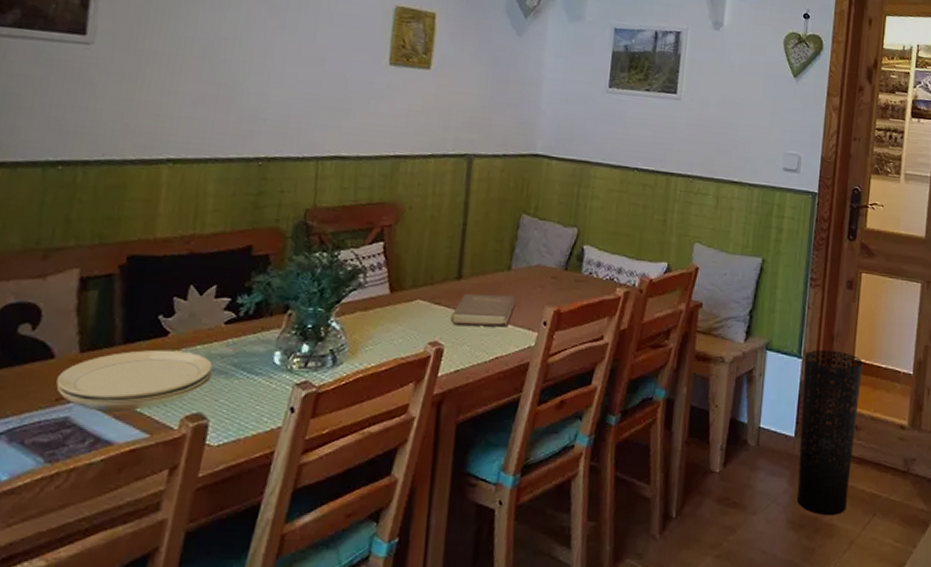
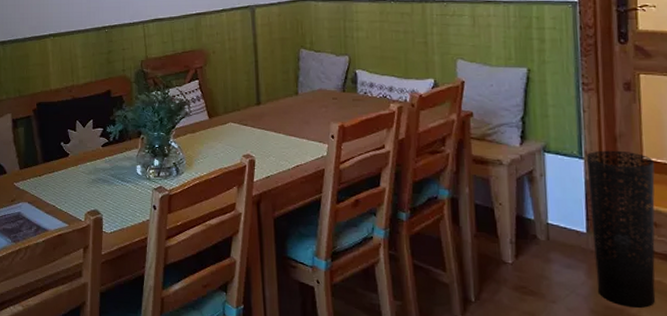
plate: present [56,349,213,412] -> none [10,166,100,209]
book: present [450,293,516,327] -> none [256,115,306,141]

